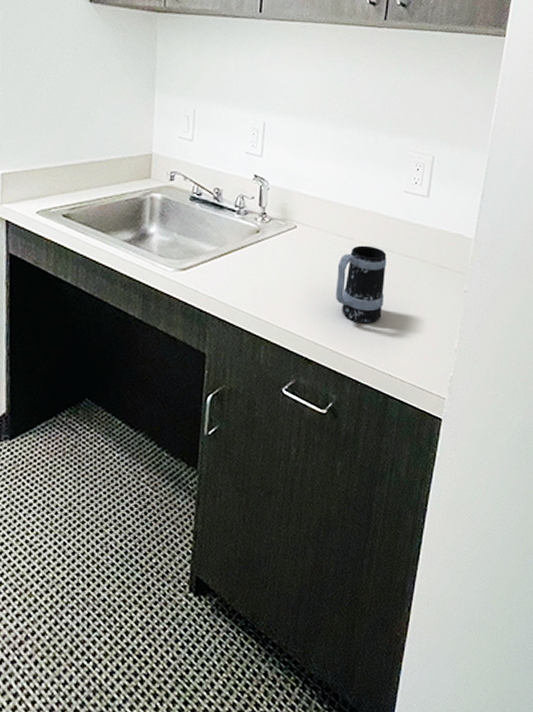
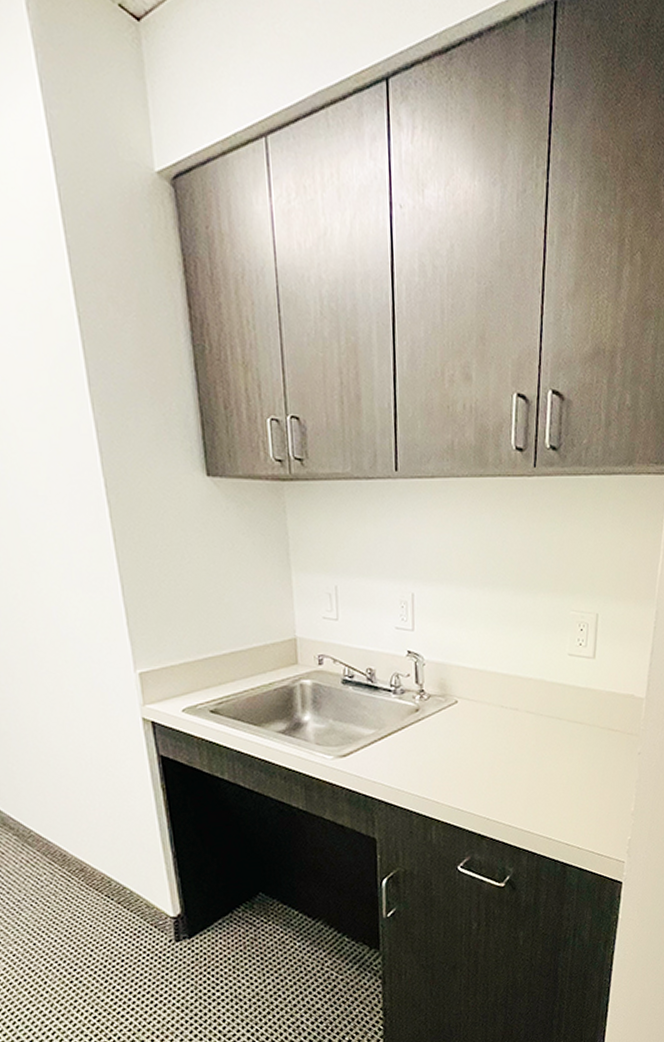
mug: present [335,245,387,323] -> none [503,714,555,795]

